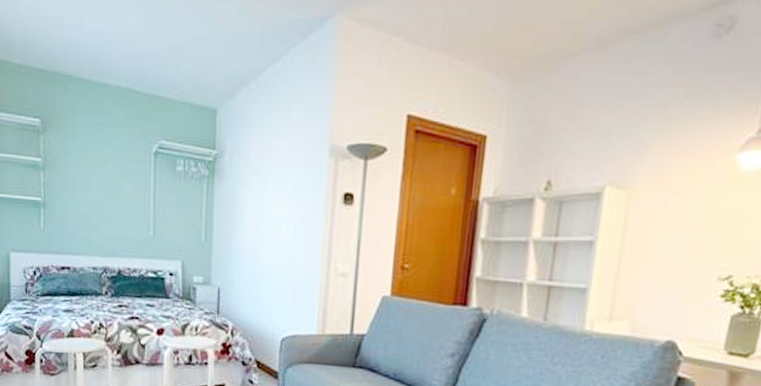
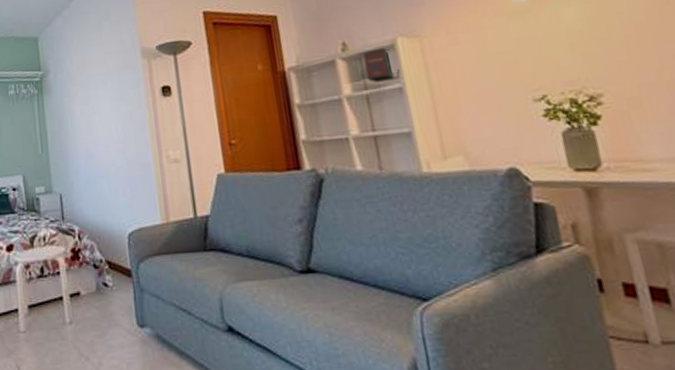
books: none [560,195,597,232] -> present [363,48,401,83]

